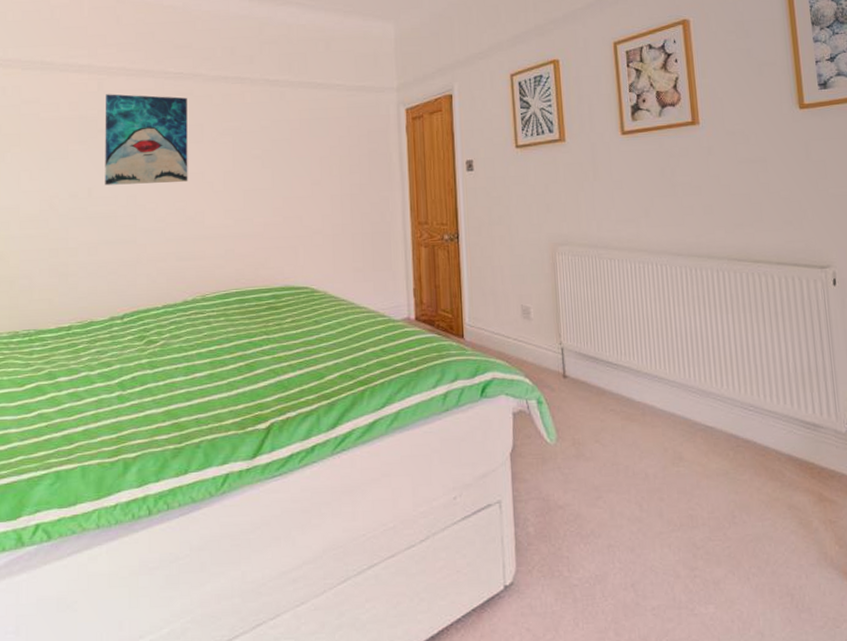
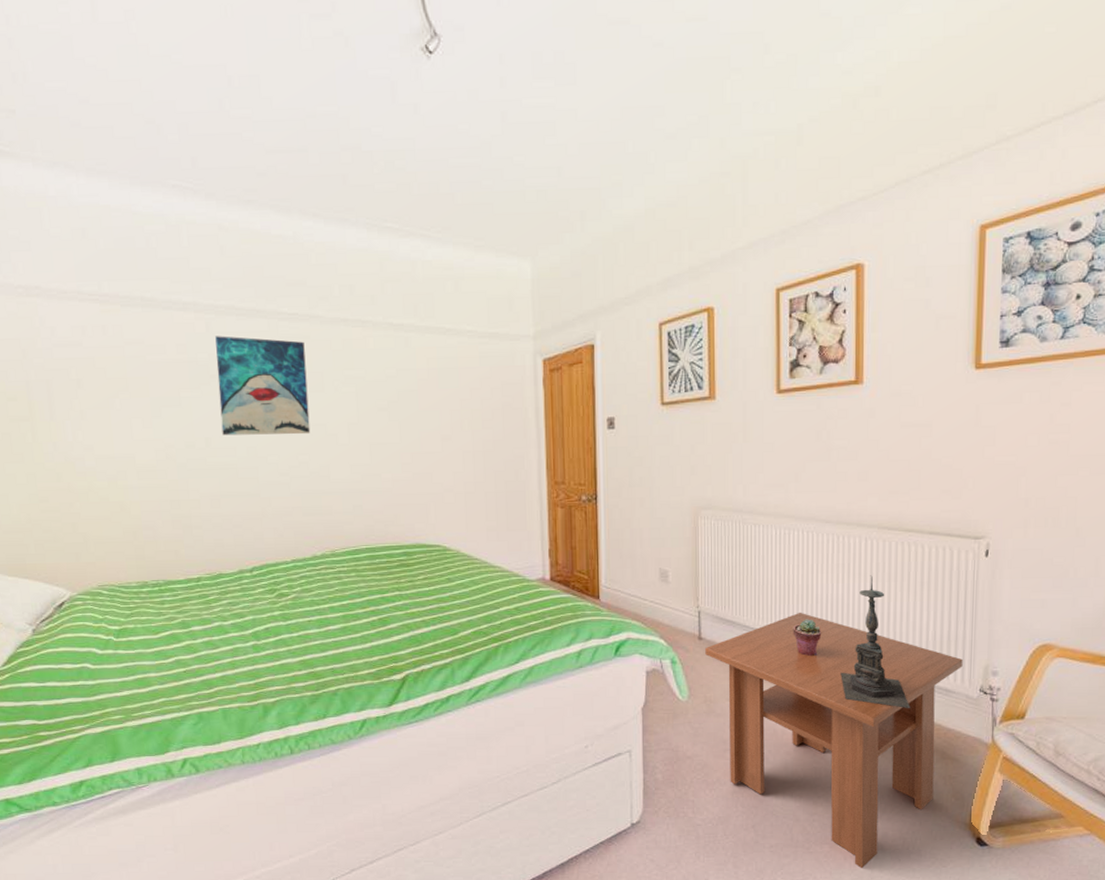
coffee table: none [570,346,827,633] -> present [705,612,963,869]
potted succulent: none [655,353,685,393] -> present [793,619,822,657]
candle holder: none [707,307,781,447] -> present [840,575,911,709]

